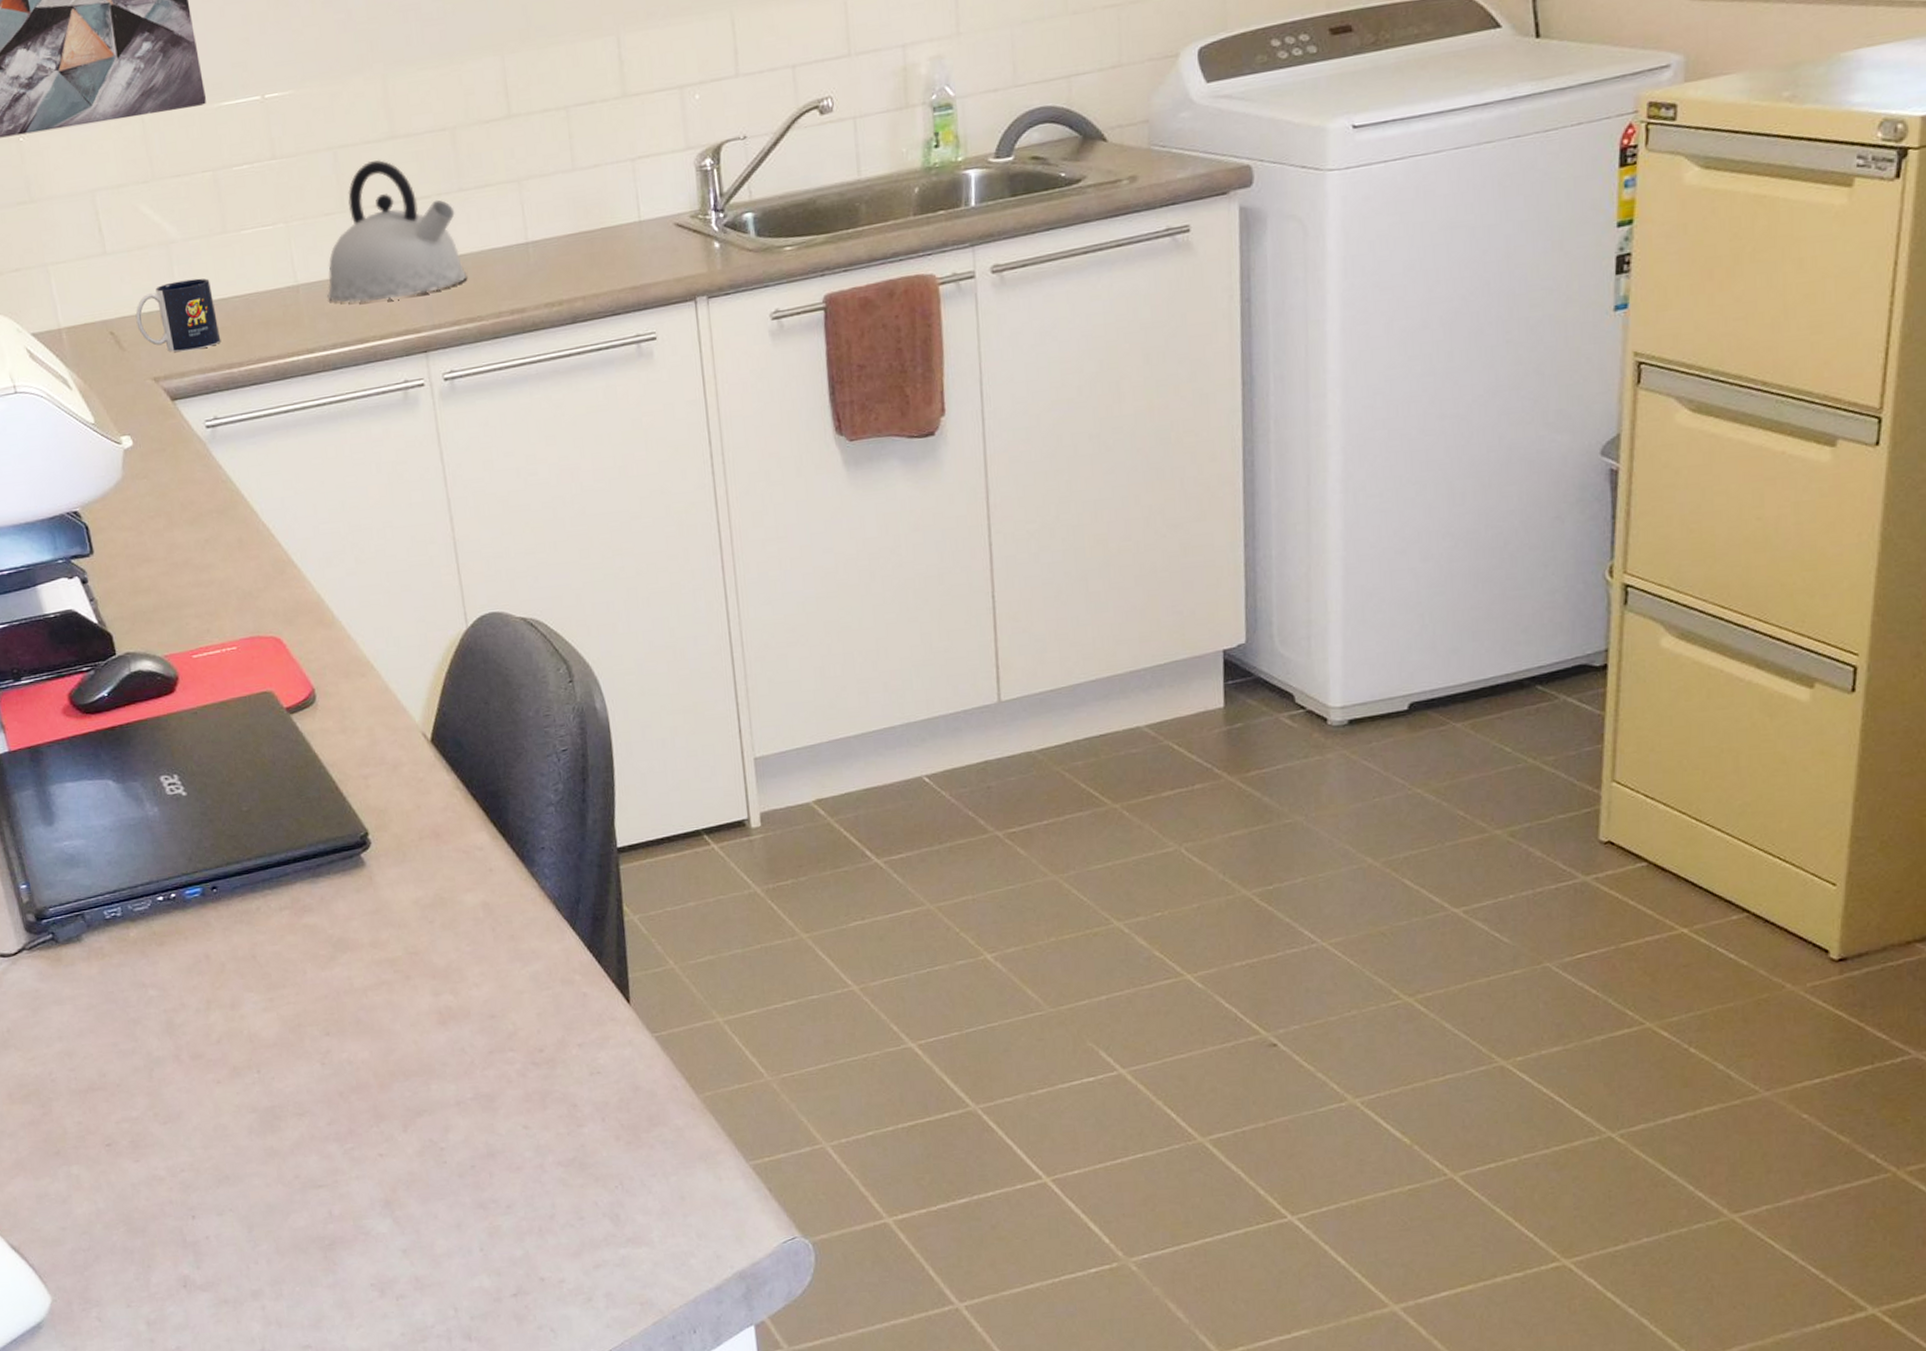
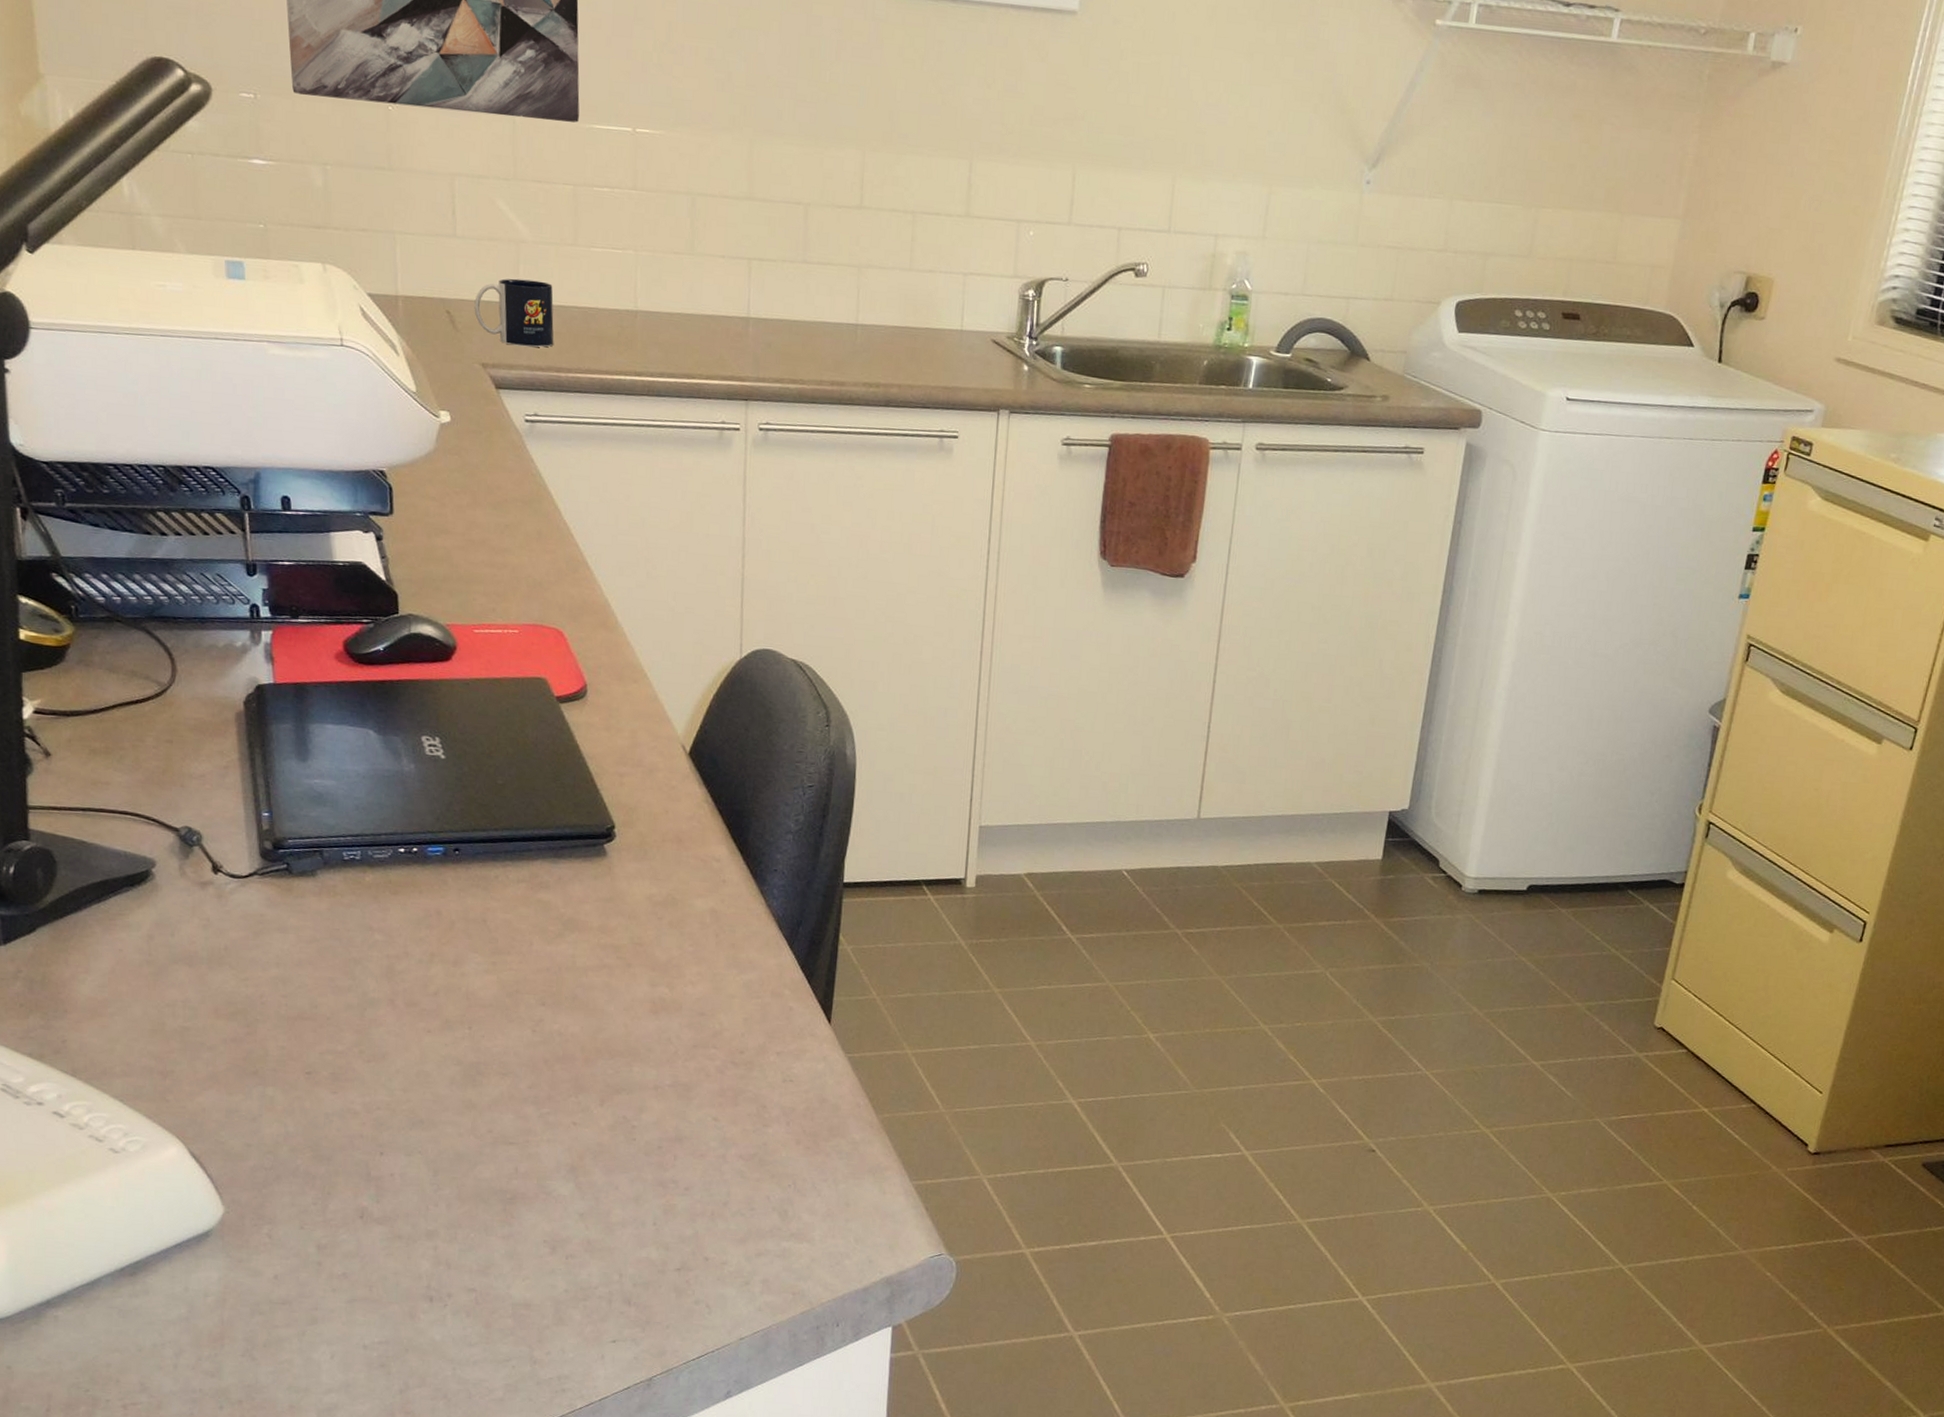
kettle: present [327,159,467,303] -> none [663,215,797,347]

